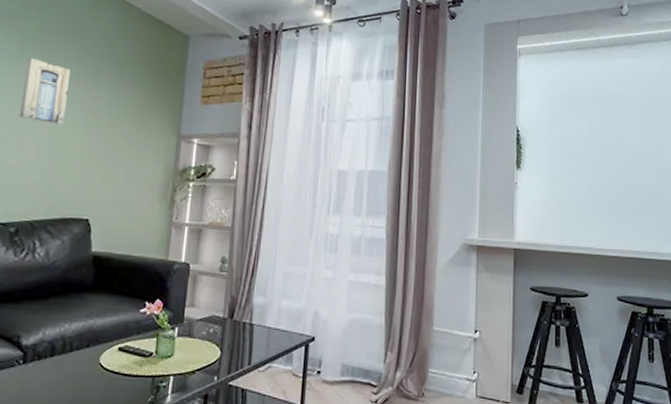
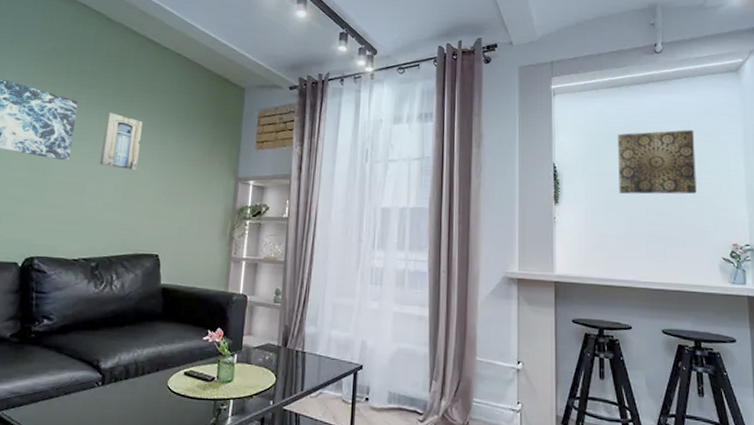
wall art: none [581,95,656,161] -> present [618,130,697,194]

